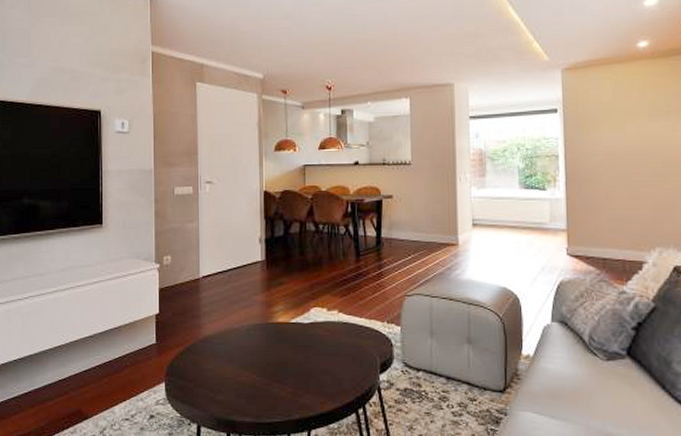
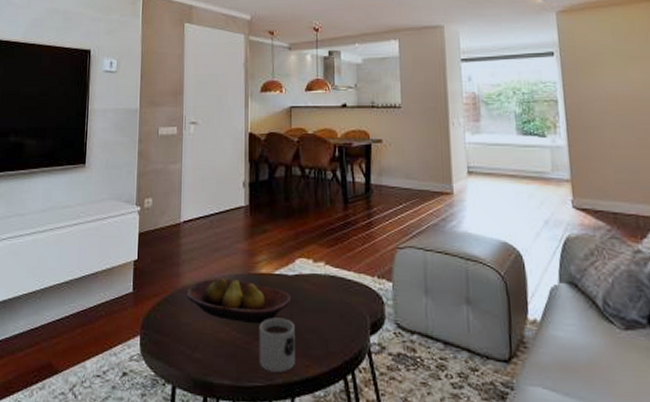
fruit bowl: none [207,328,307,368] -> present [186,278,292,324]
mug: none [277,361,311,409] -> present [259,317,295,372]

